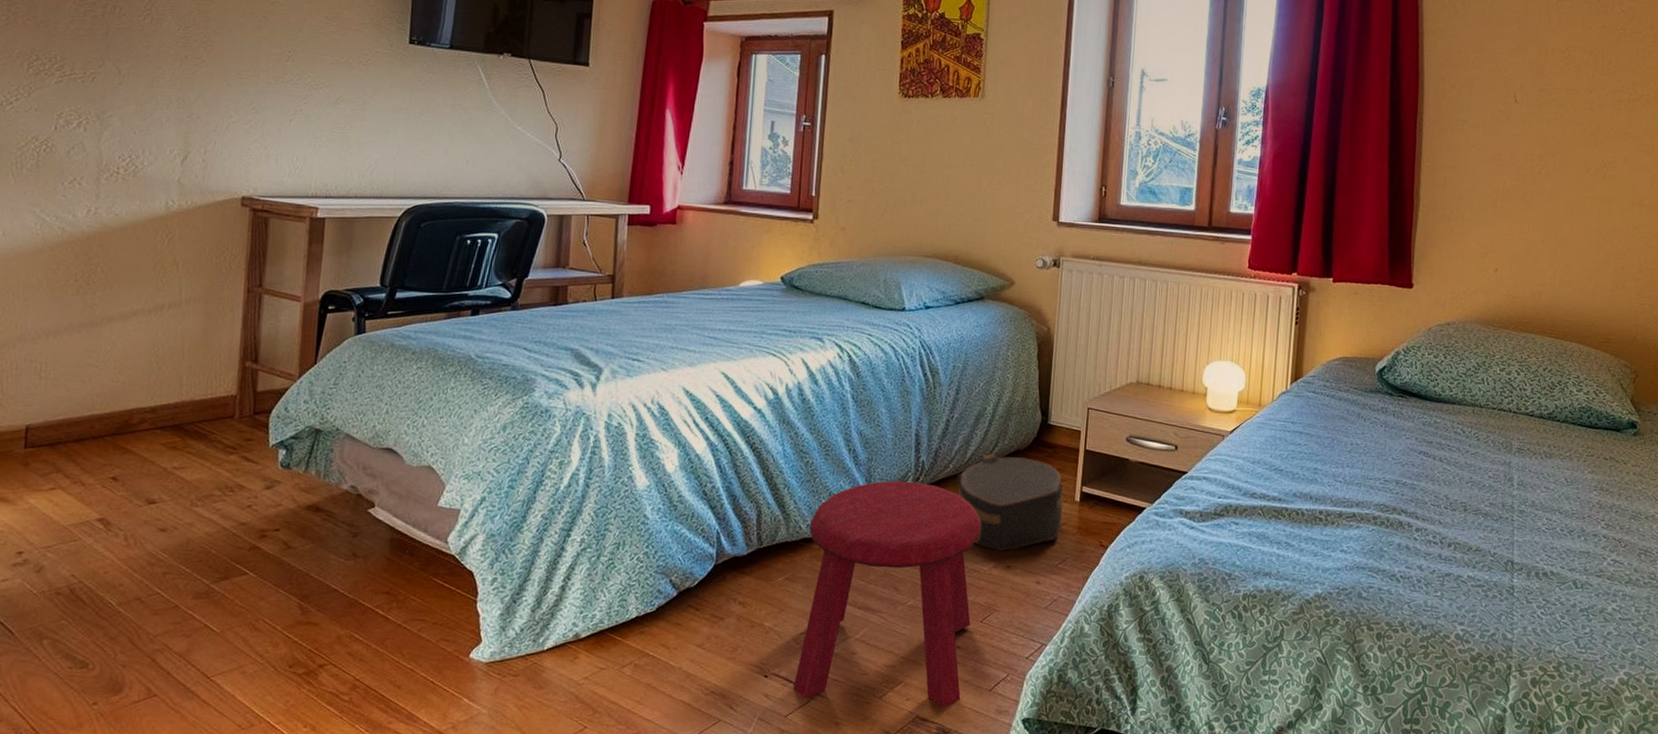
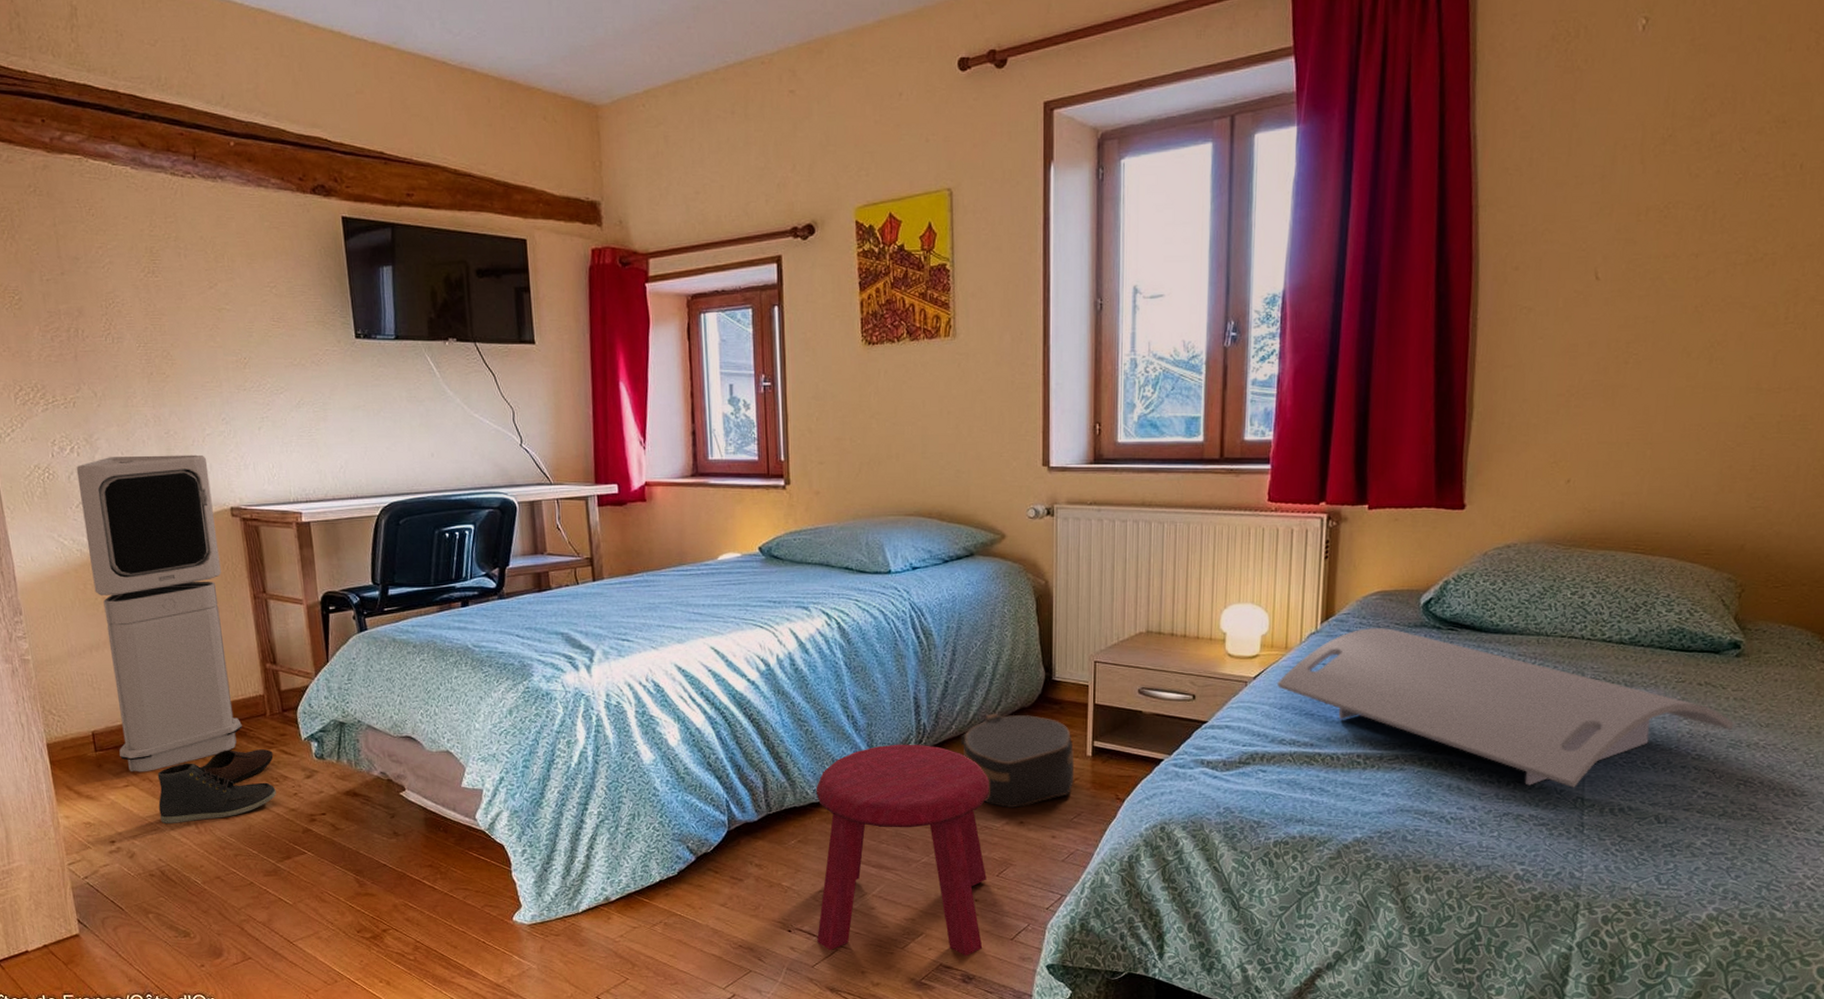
air purifier: none [53,135,226,474] -> present [76,454,242,772]
sneaker: none [84,466,228,535] -> present [157,763,276,824]
shoe: none [144,453,233,492] -> present [200,749,274,784]
serving tray: none [1250,391,1635,551] -> present [1276,628,1735,788]

